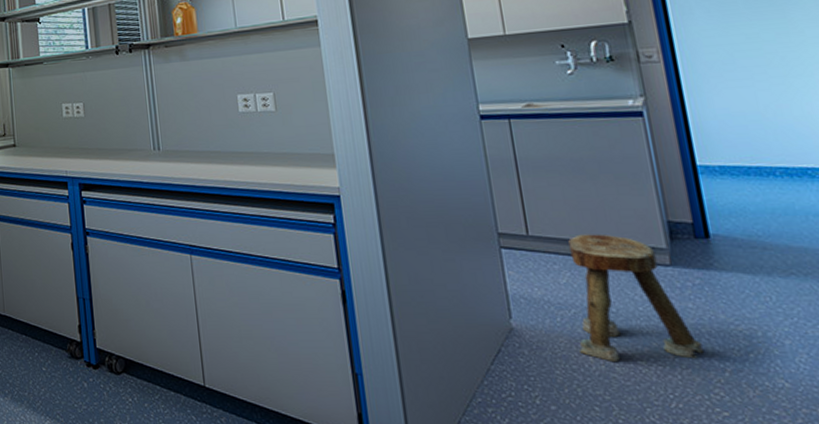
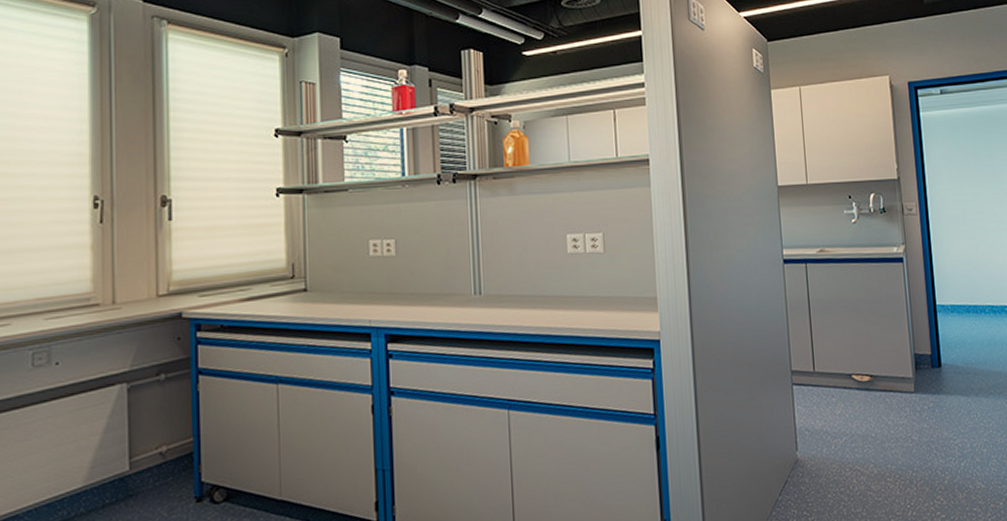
stool: present [568,234,705,361] -> none [844,367,933,481]

